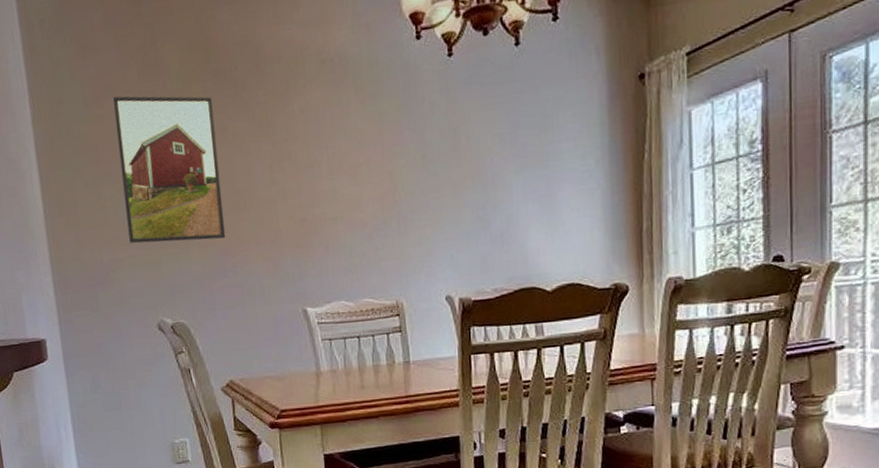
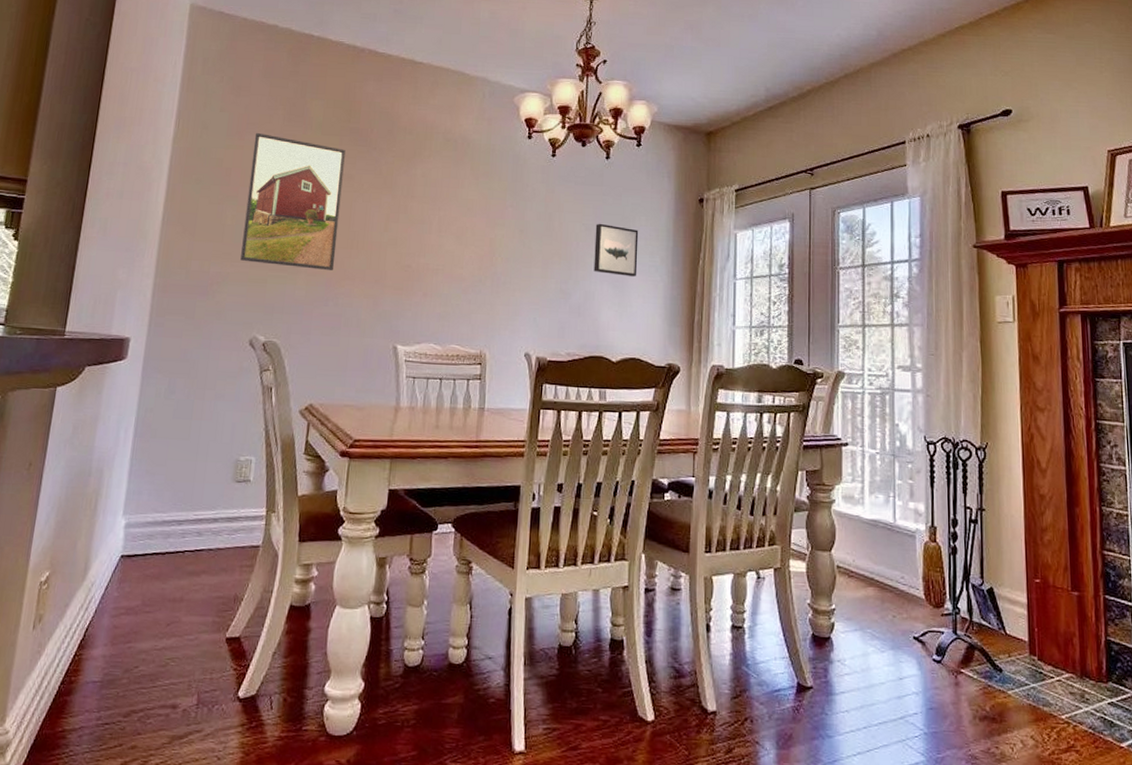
wall art: none [511,129,567,190] -> present [593,223,639,277]

